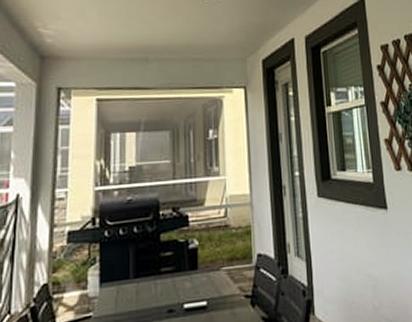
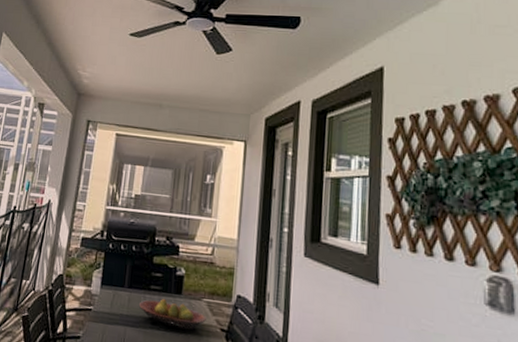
fruit bowl: none [150,278,228,309] -> present [139,298,206,330]

